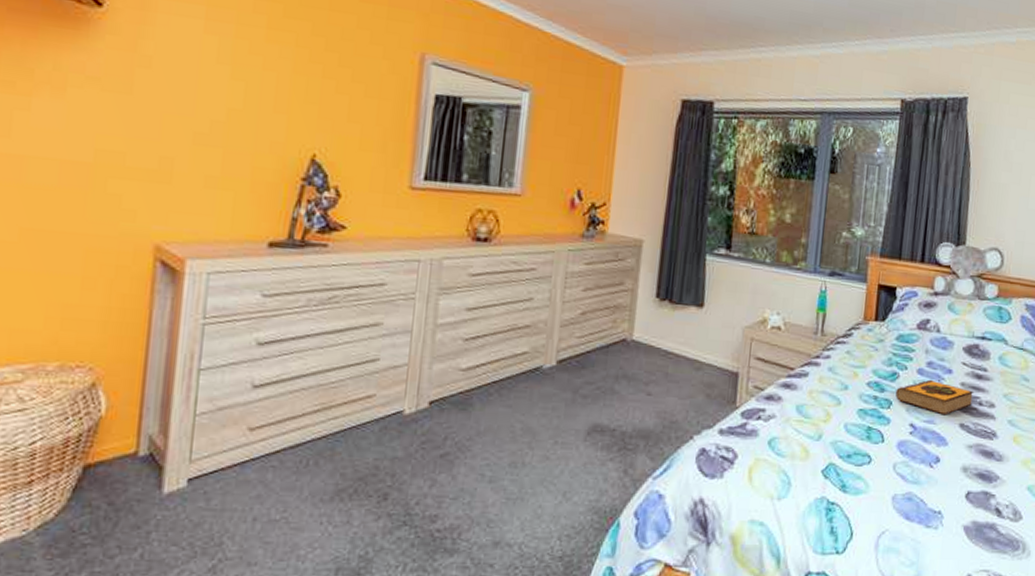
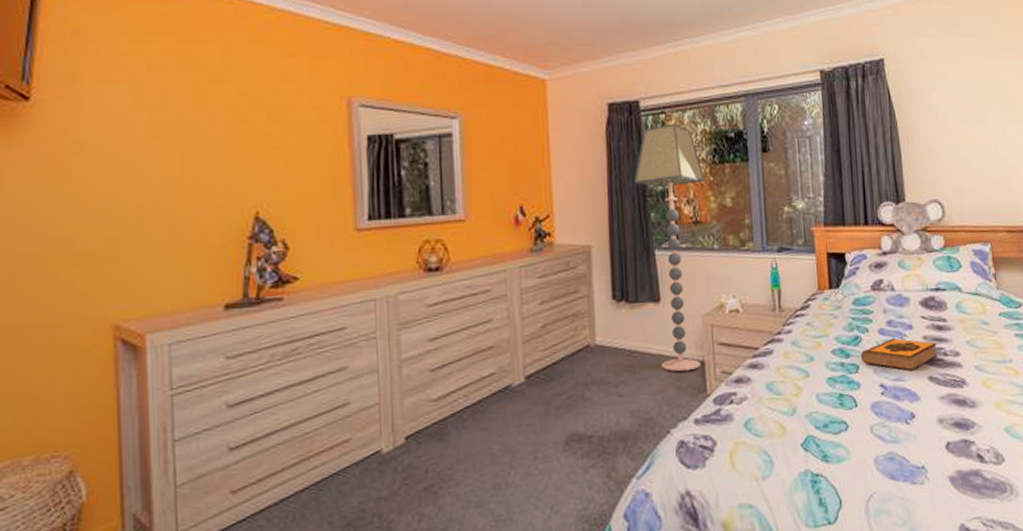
floor lamp: none [694,129,768,381] -> present [634,123,705,372]

